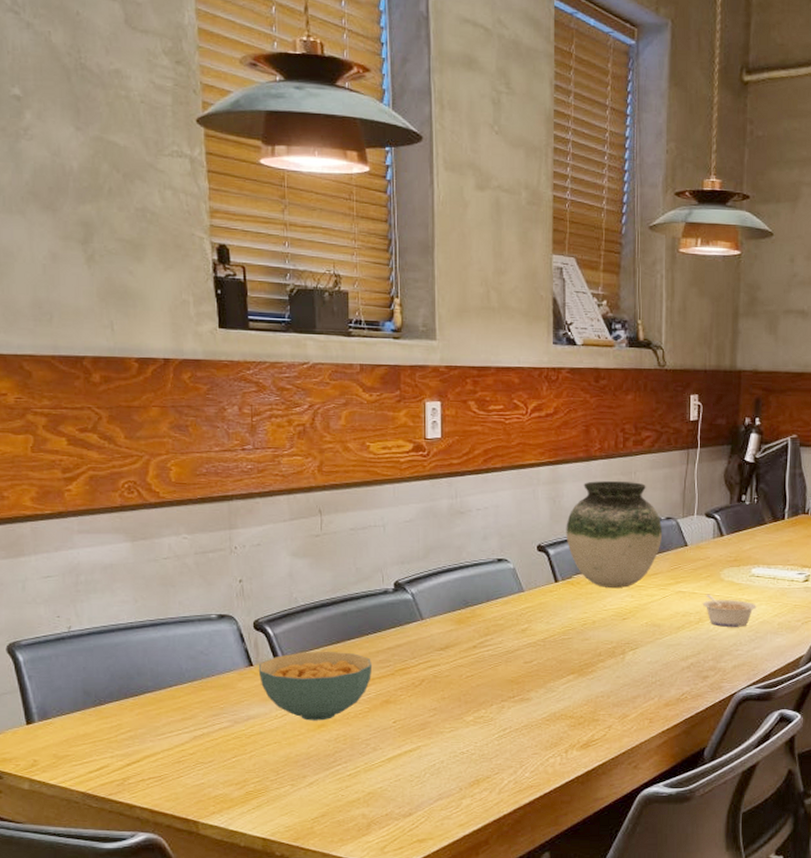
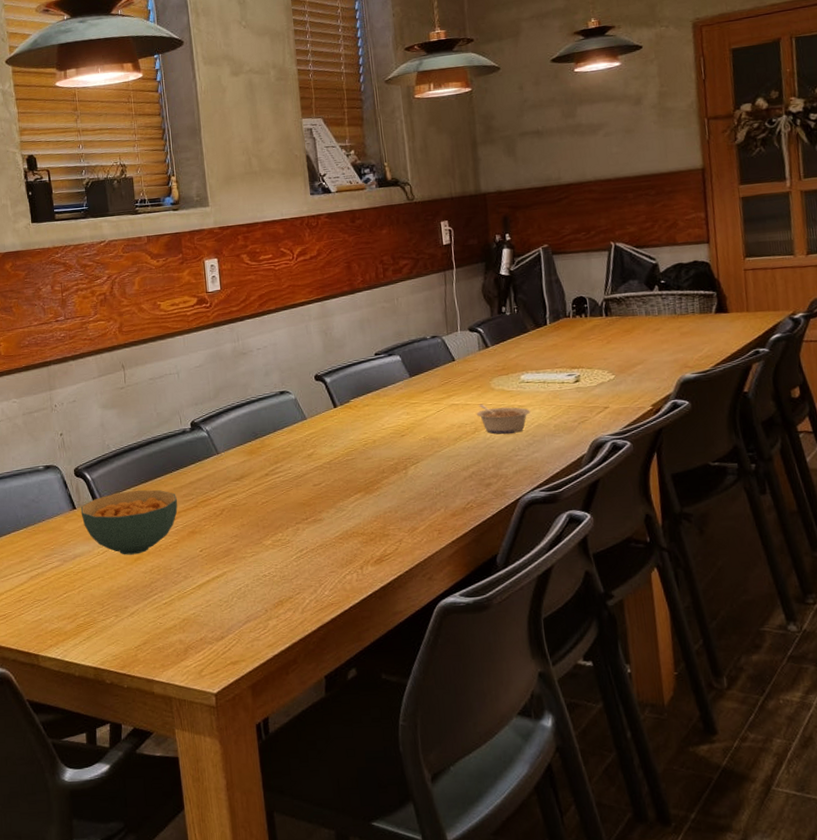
vase: present [566,481,663,588] -> none [339,307,430,408]

